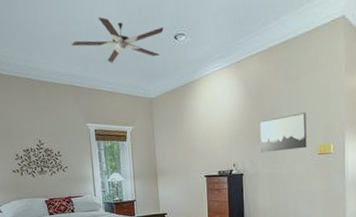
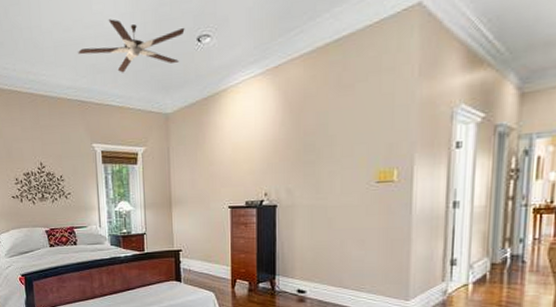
wall art: present [259,112,307,153] -> none [300,129,362,180]

